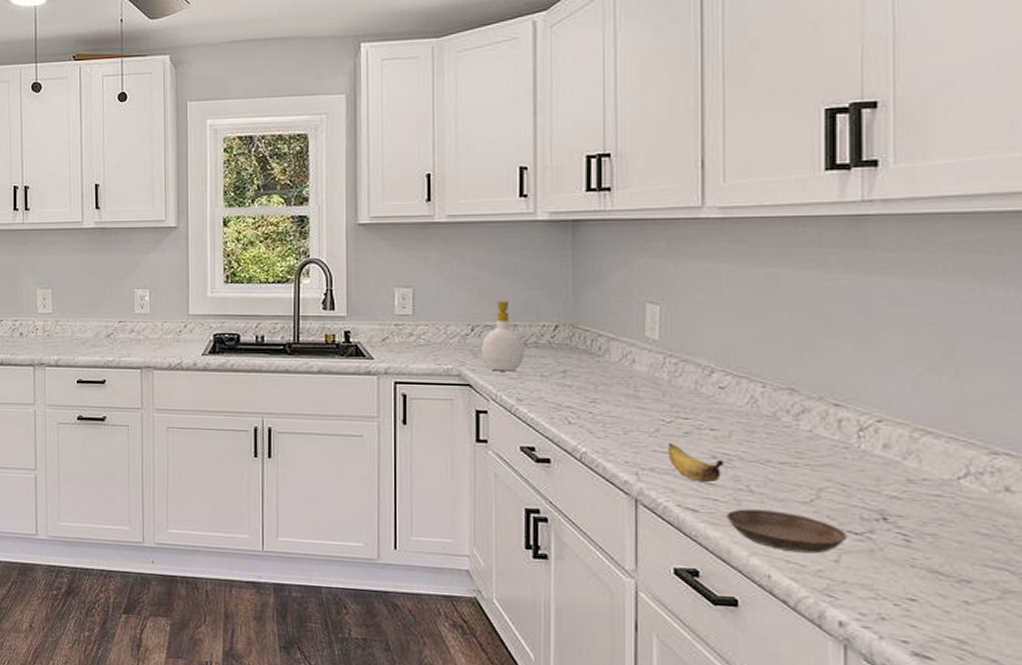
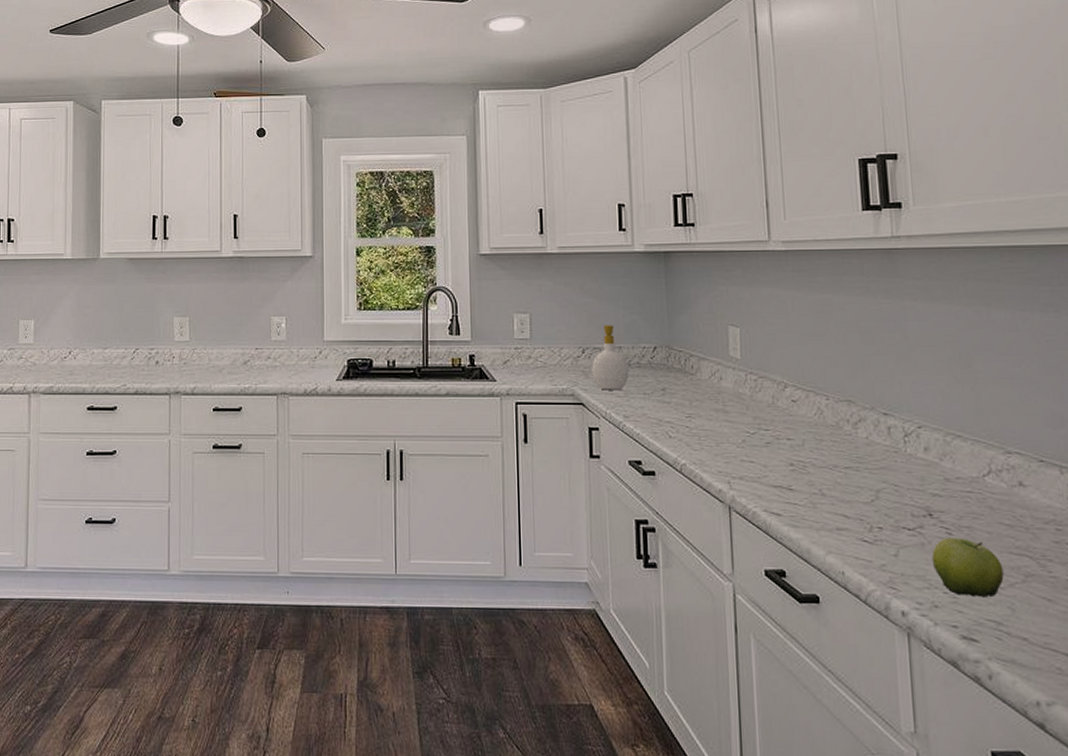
banana: present [667,443,724,483] -> none [753,453,800,489]
saucer: present [726,509,847,554] -> none [805,511,903,550]
fruit: none [883,544,974,614] -> present [932,537,1004,598]

